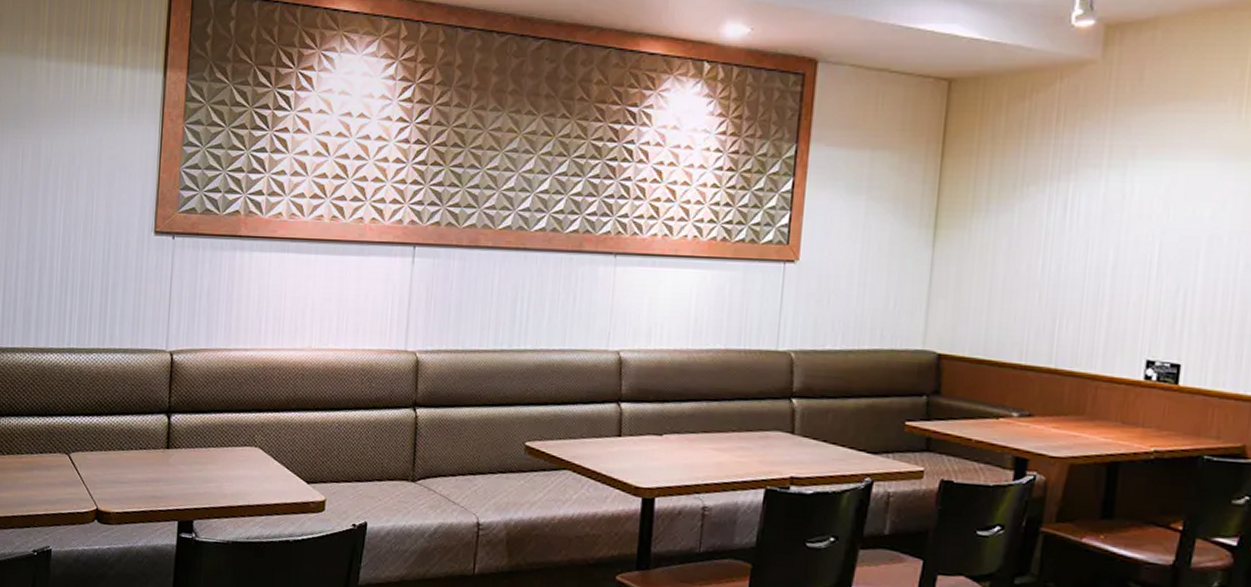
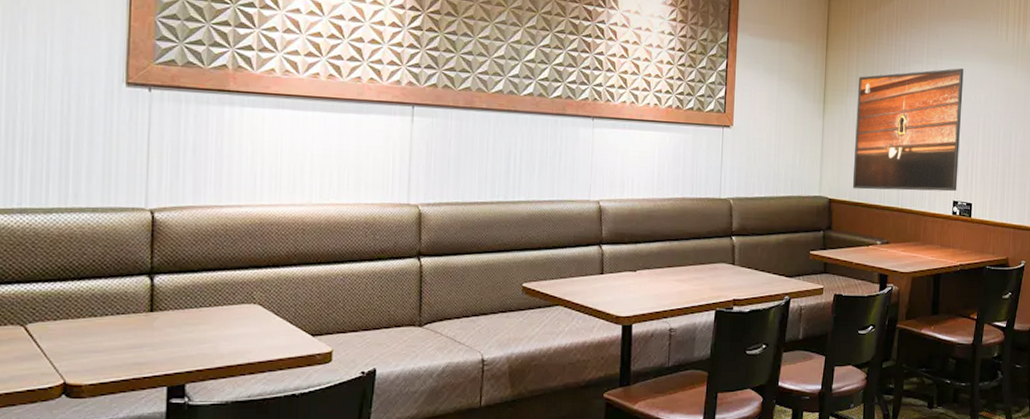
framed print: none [975,172,1174,347] -> present [852,68,964,192]

